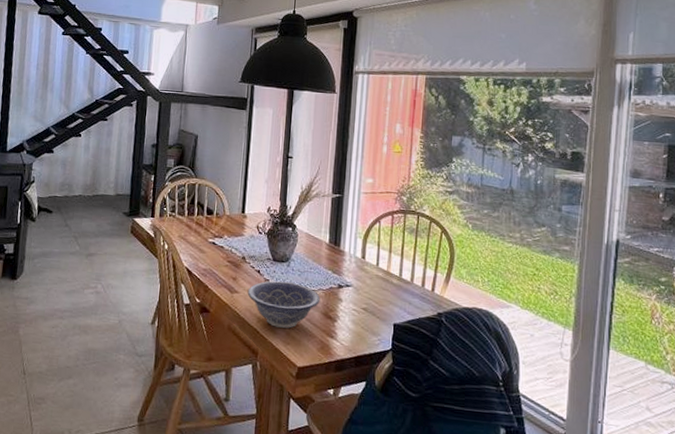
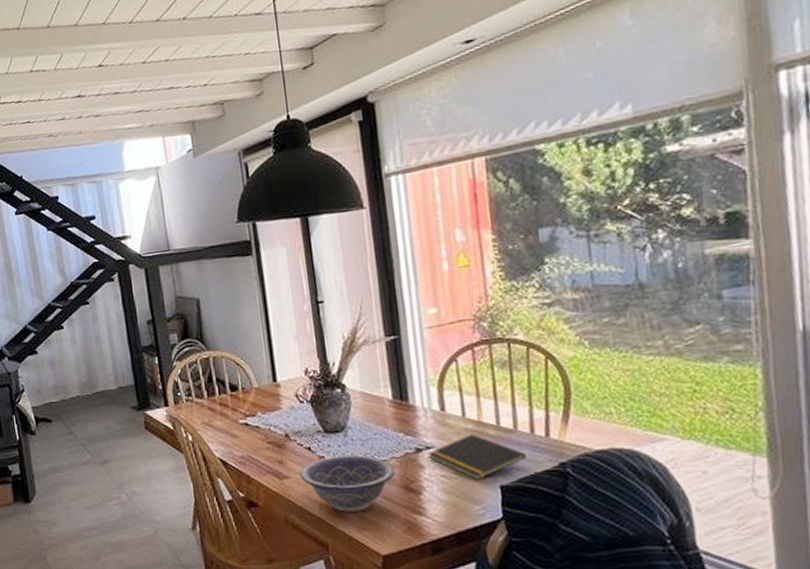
notepad: none [346,280,416,317] -> present [428,433,526,481]

